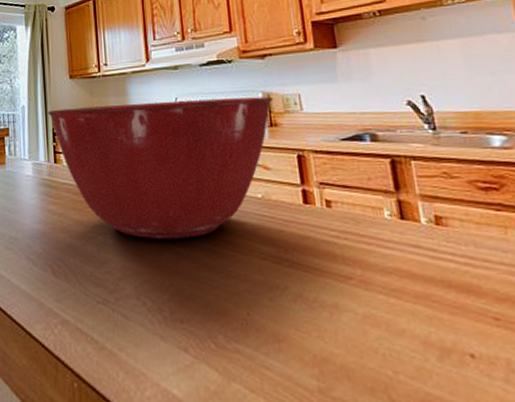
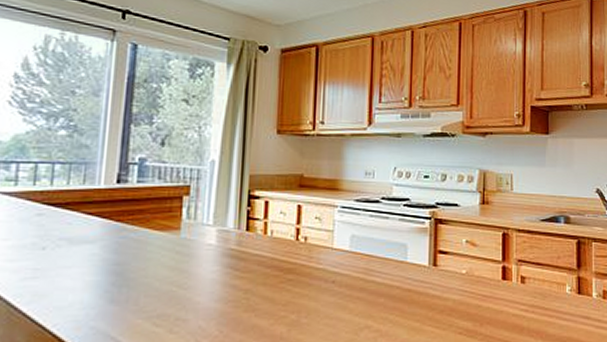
mixing bowl: present [48,96,274,239] -> none [244,168,489,316]

